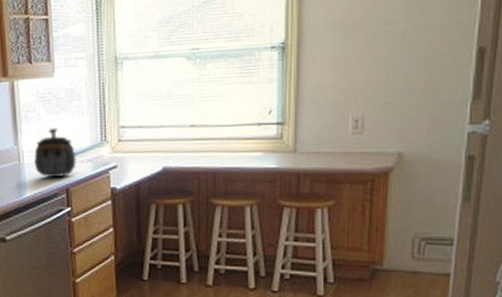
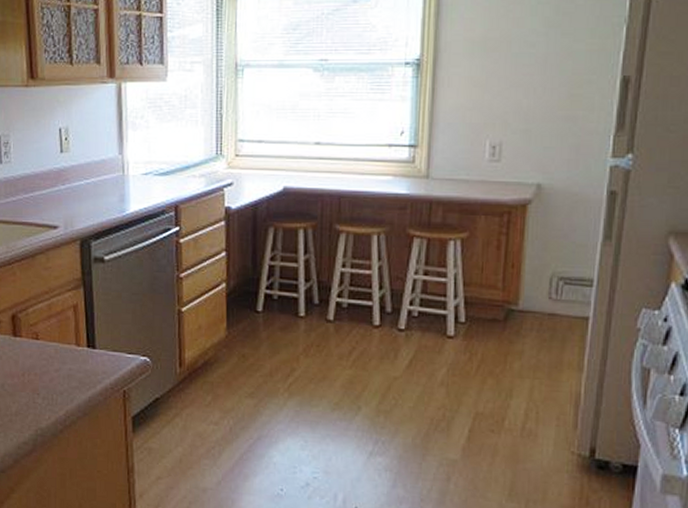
kettle: present [34,128,76,178] -> none [140,137,188,193]

